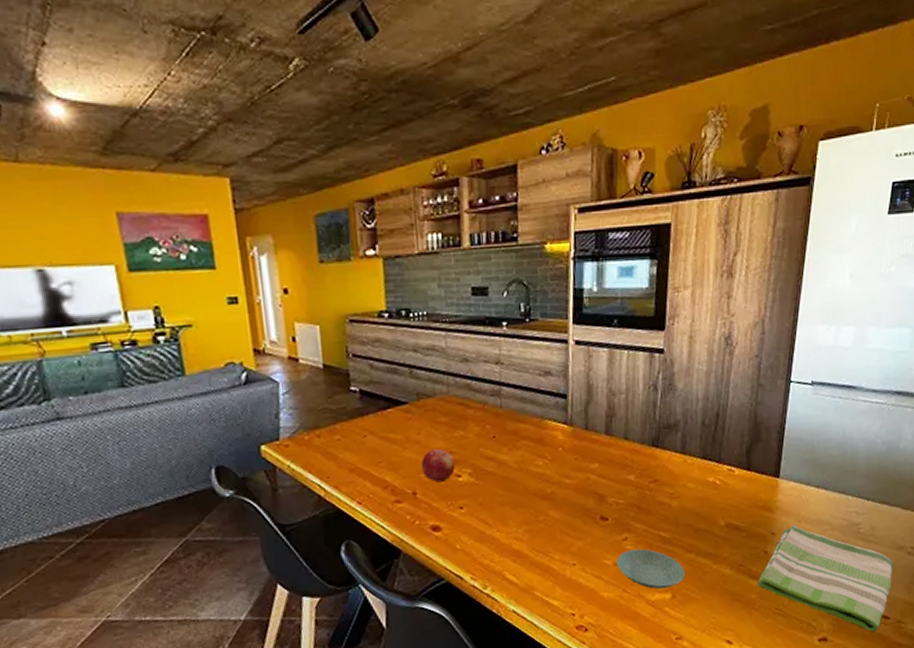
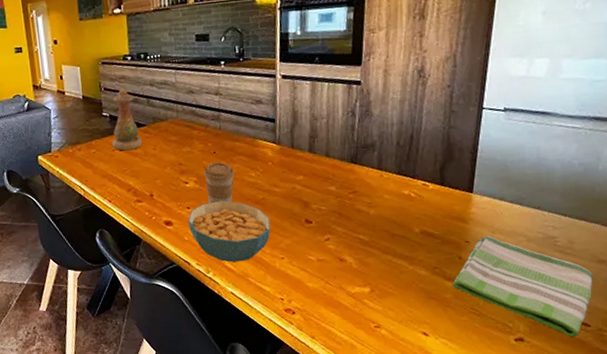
vase: none [362,355,404,437] -> present [111,88,143,151]
fruit: present [421,448,455,483] -> none [156,161,184,187]
cereal bowl: none [460,497,561,574] -> present [187,200,271,263]
coffee cup: none [480,448,519,501] -> present [204,162,235,203]
saucer: present [617,549,685,590] -> none [320,248,382,284]

